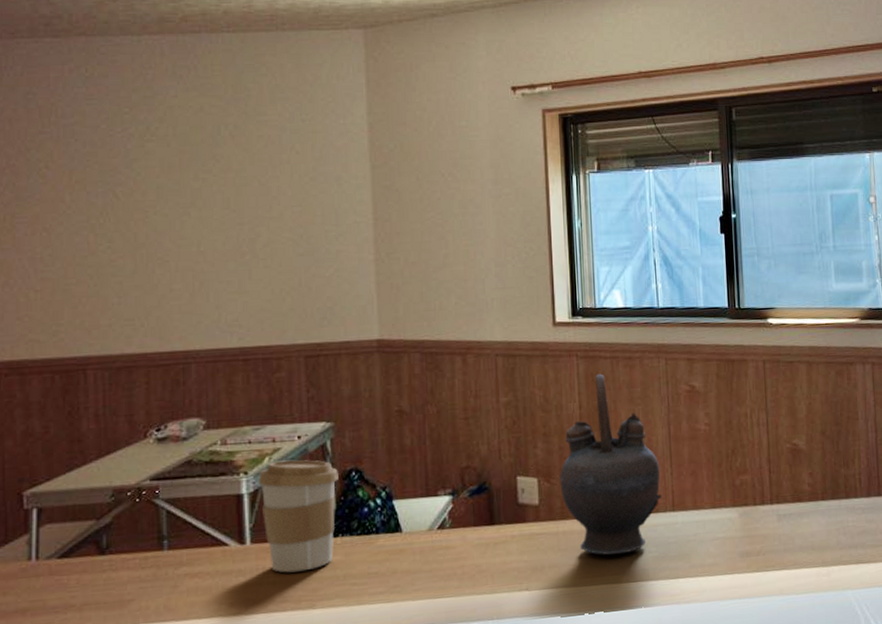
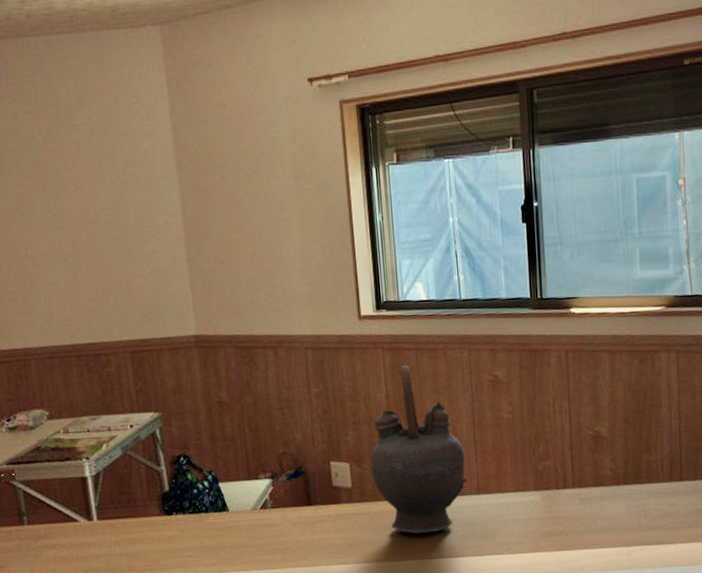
coffee cup: present [258,459,339,573] -> none [98,446,170,546]

